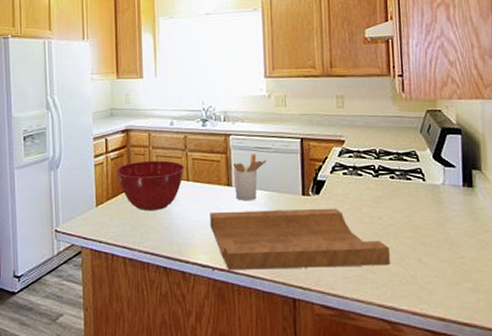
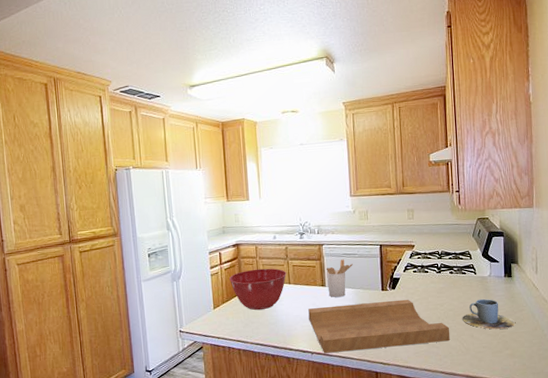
cup: none [406,213,478,254] -> present [462,298,515,330]

